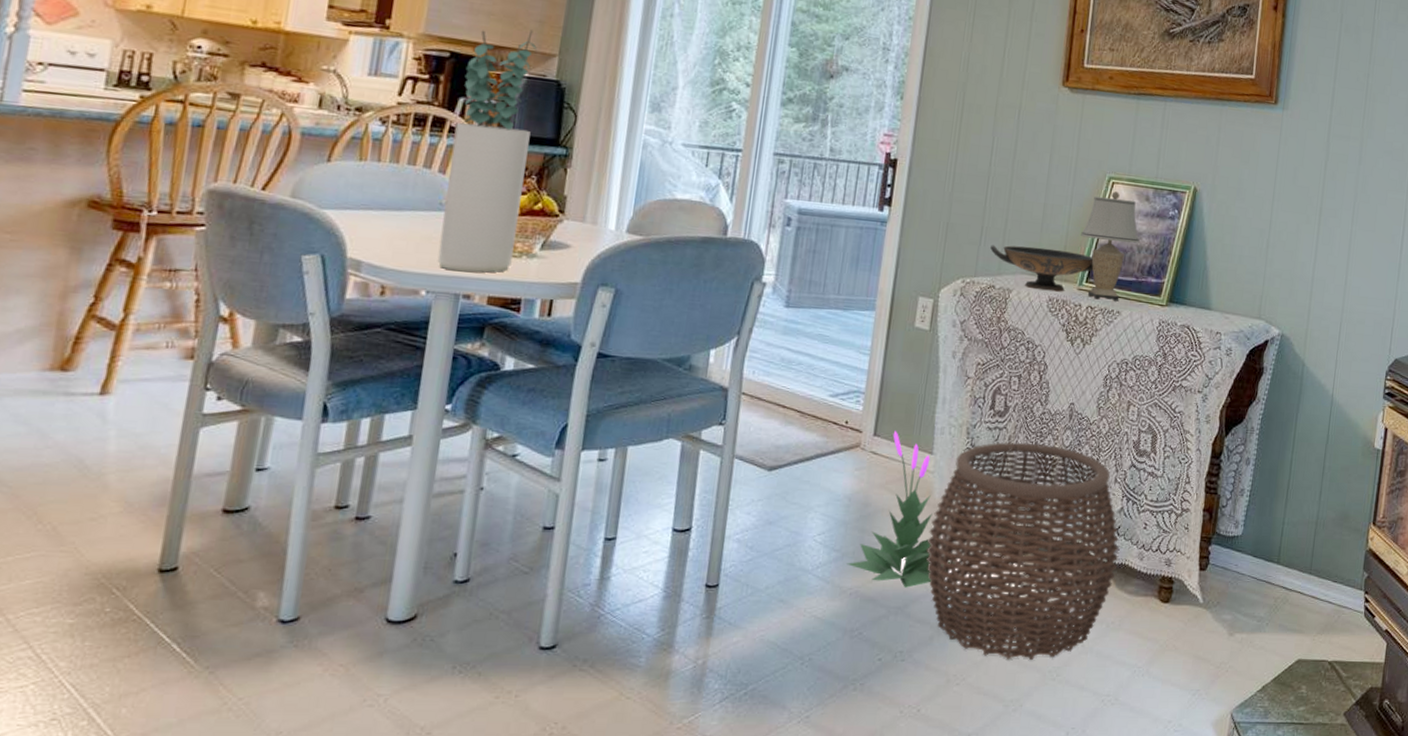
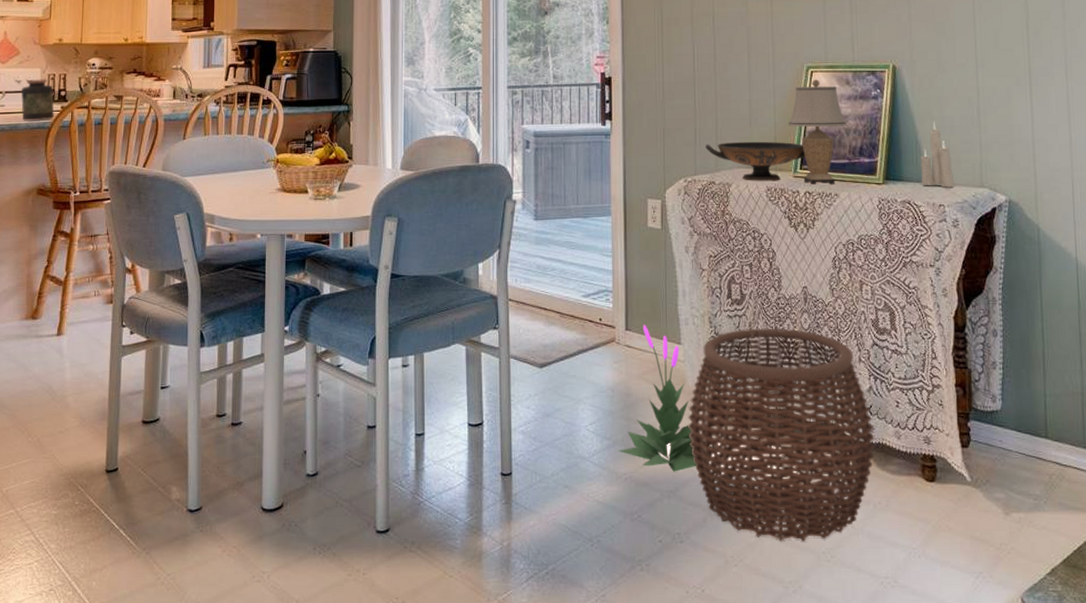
jar: none [73,52,130,111] -> present [21,79,54,121]
vase: present [437,30,537,273] -> none [266,13,320,216]
candle: none [1202,249,1235,316] -> present [920,122,955,187]

